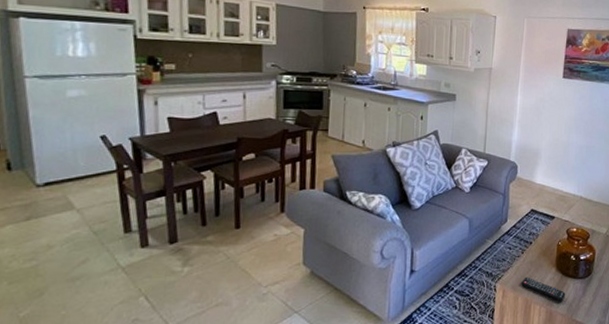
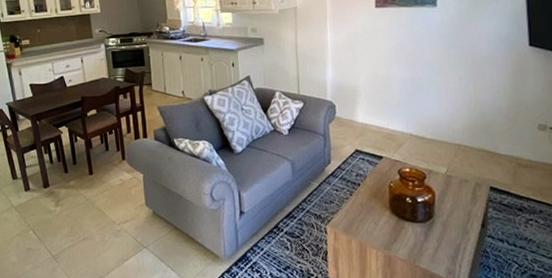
remote control: present [521,276,566,301] -> none [353,219,405,246]

